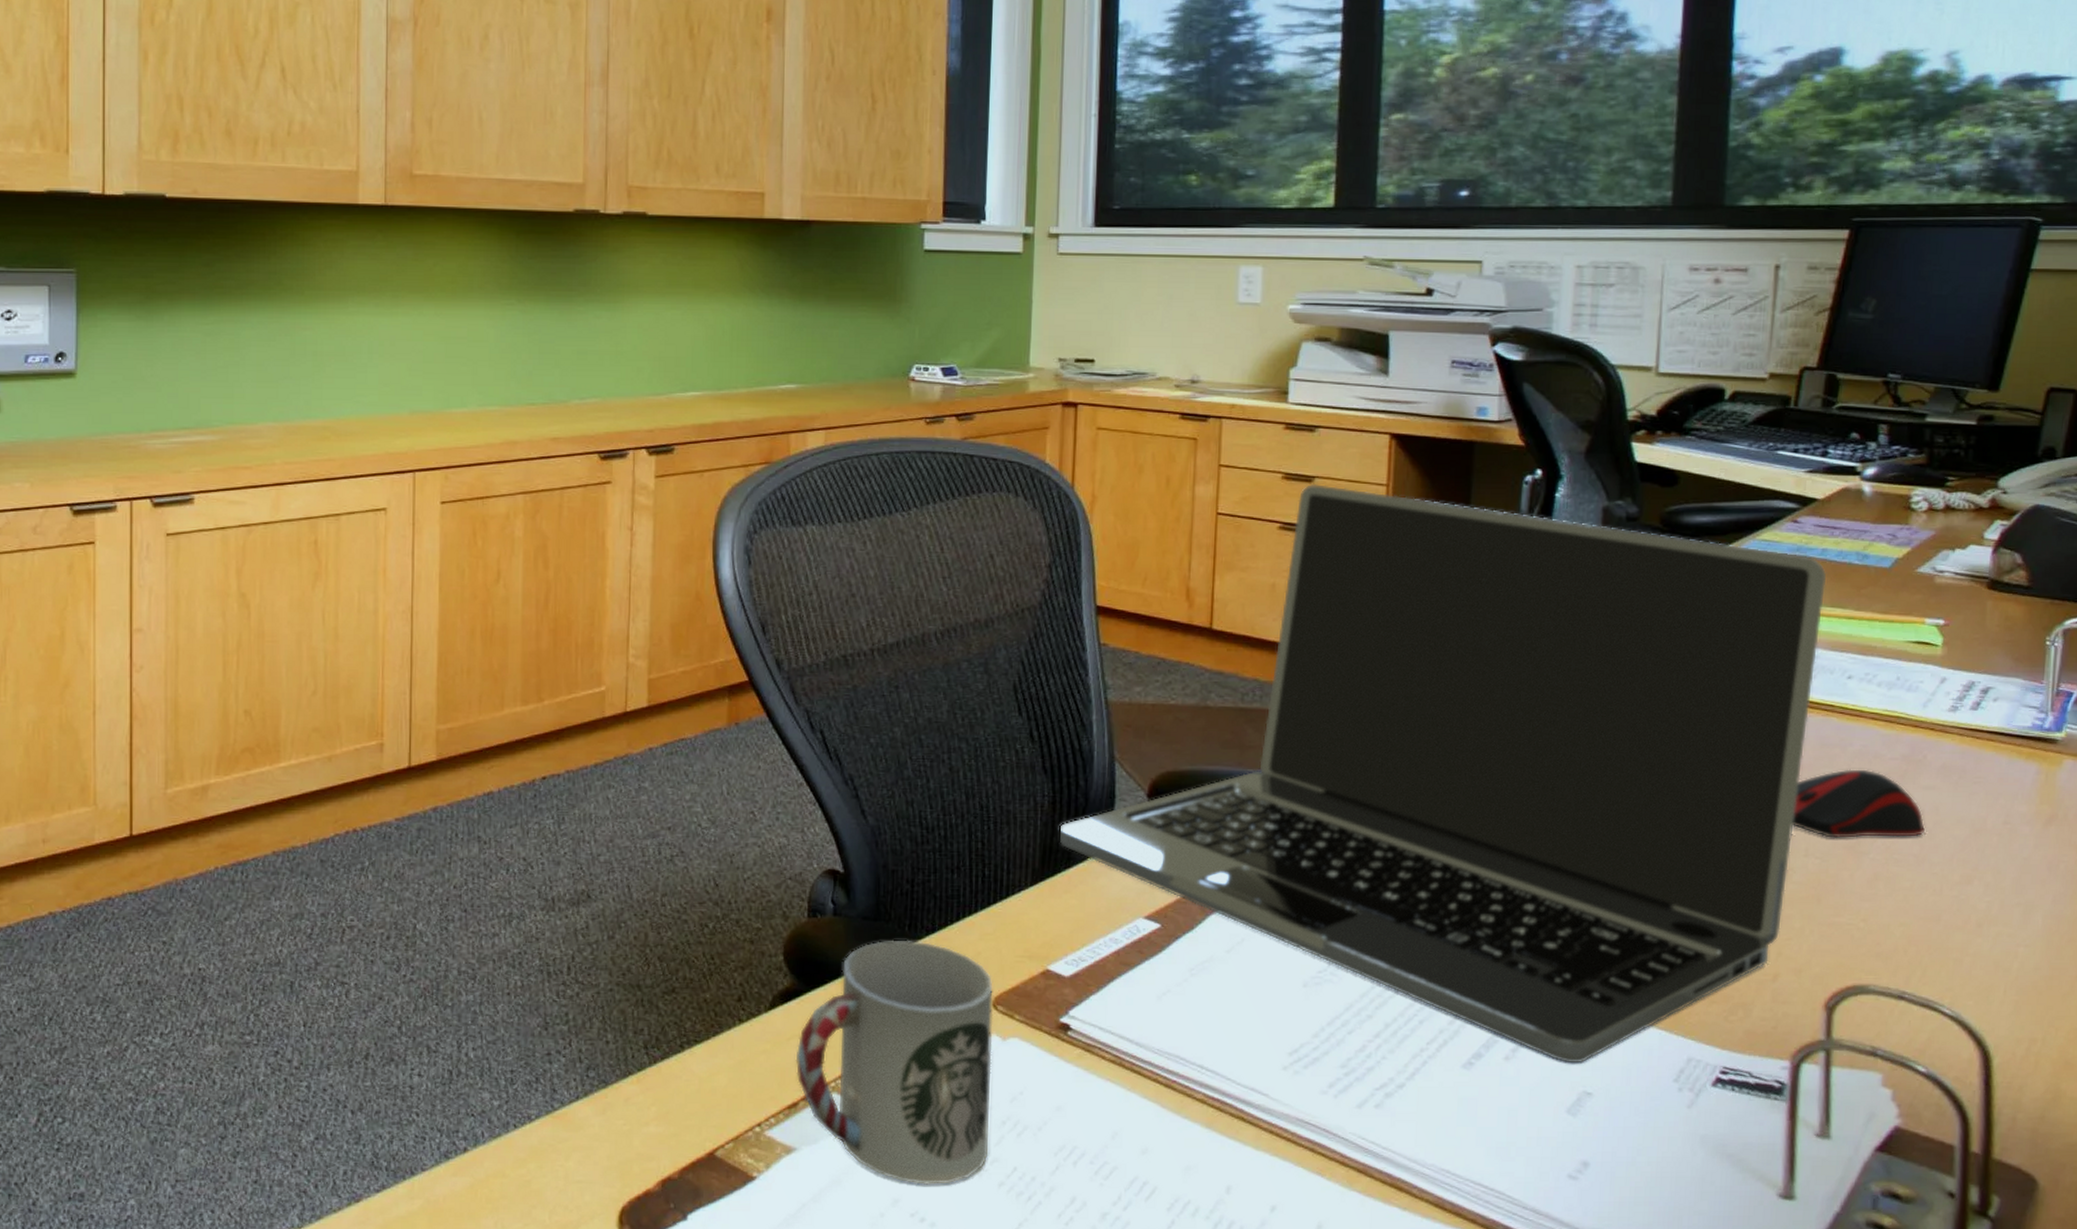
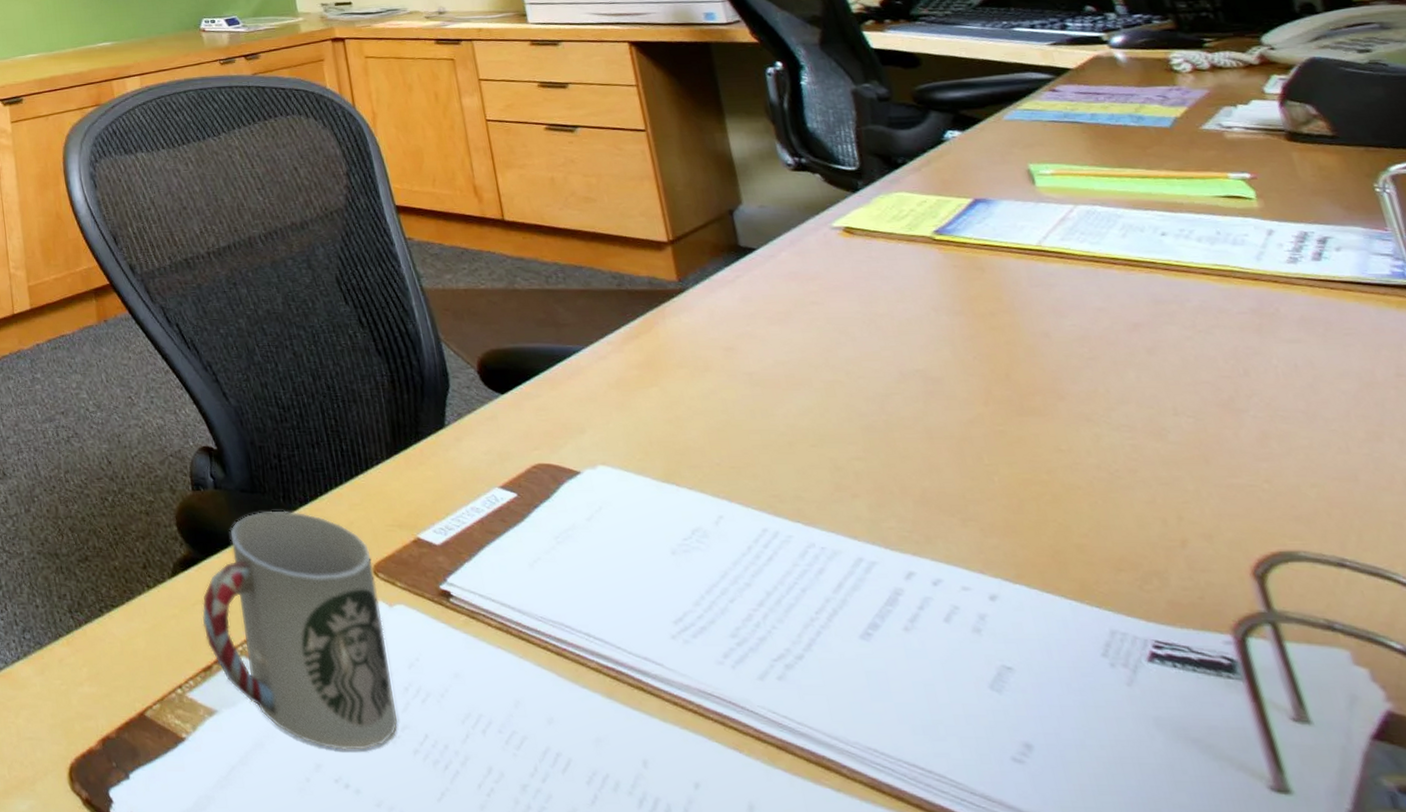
laptop: present [1060,483,1827,1064] -> none [403,88,1173,635]
computer mouse: present [1793,769,1926,838] -> none [1141,324,1306,396]

